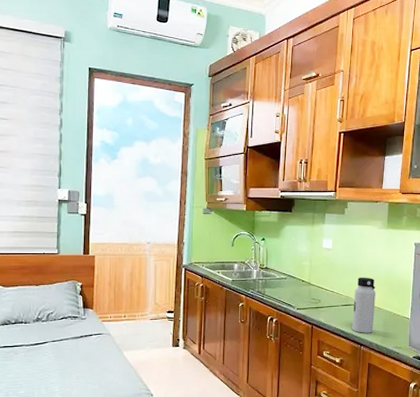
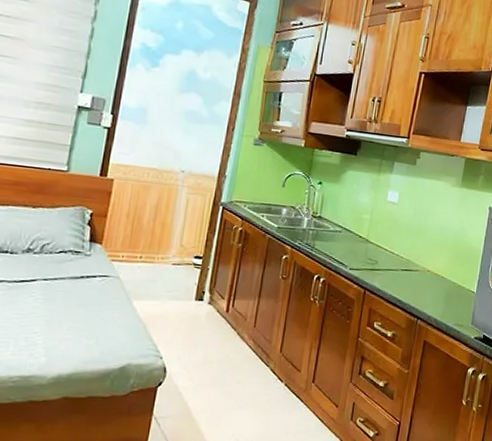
water bottle: present [352,277,375,333] -> none [410,239,441,306]

